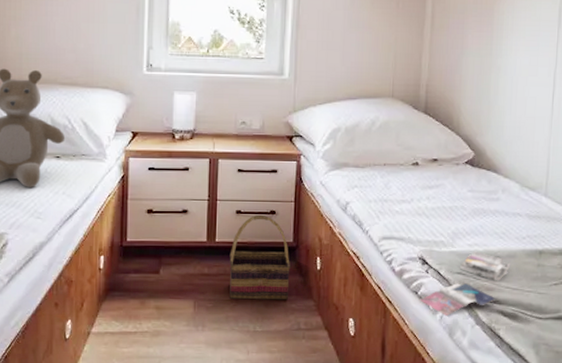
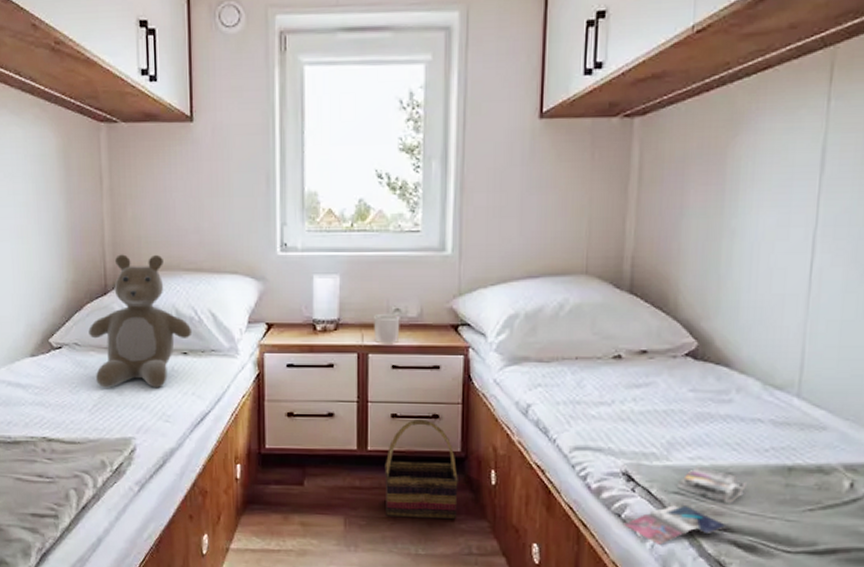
mug: none [224,125,246,152] -> present [374,313,400,344]

